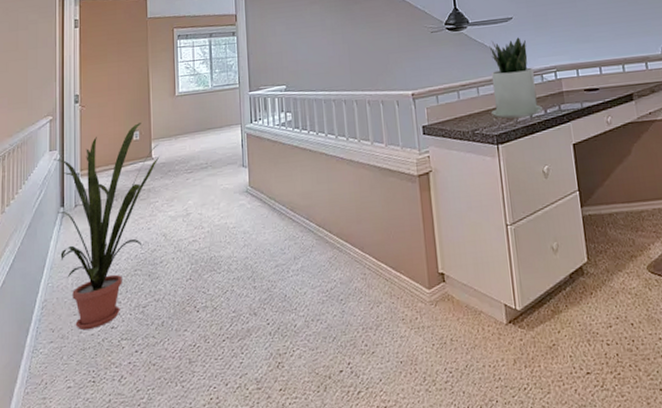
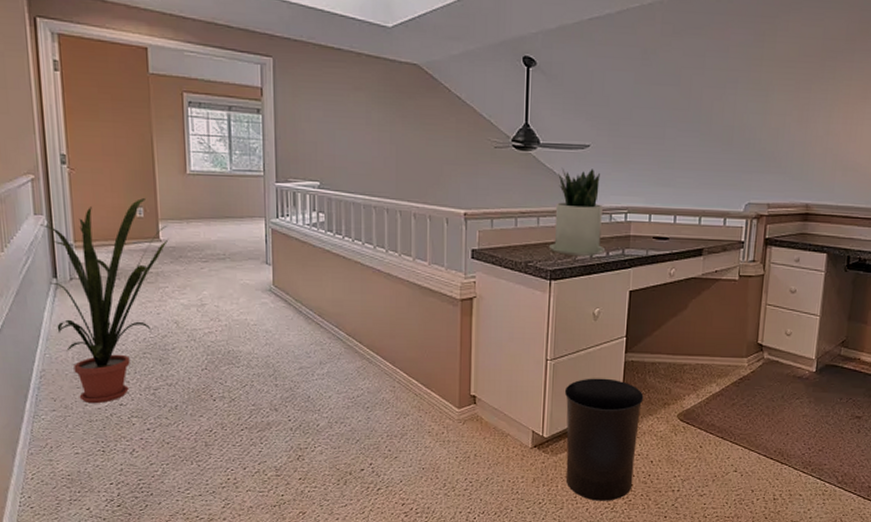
waste bin: none [529,236,618,379] -> present [564,378,644,501]

